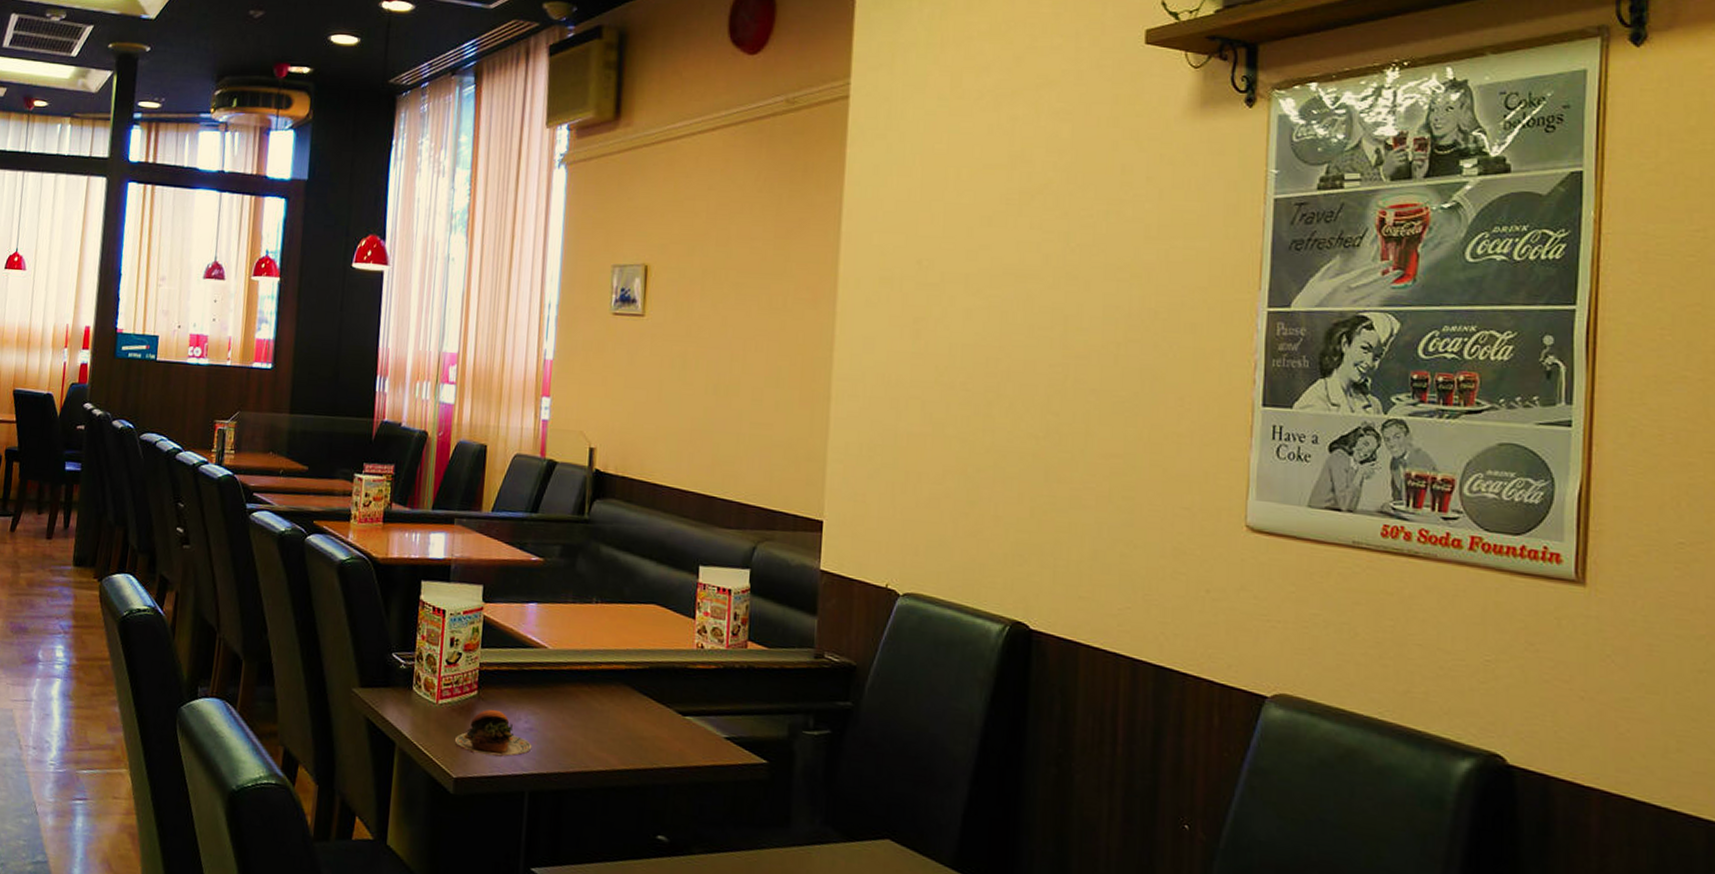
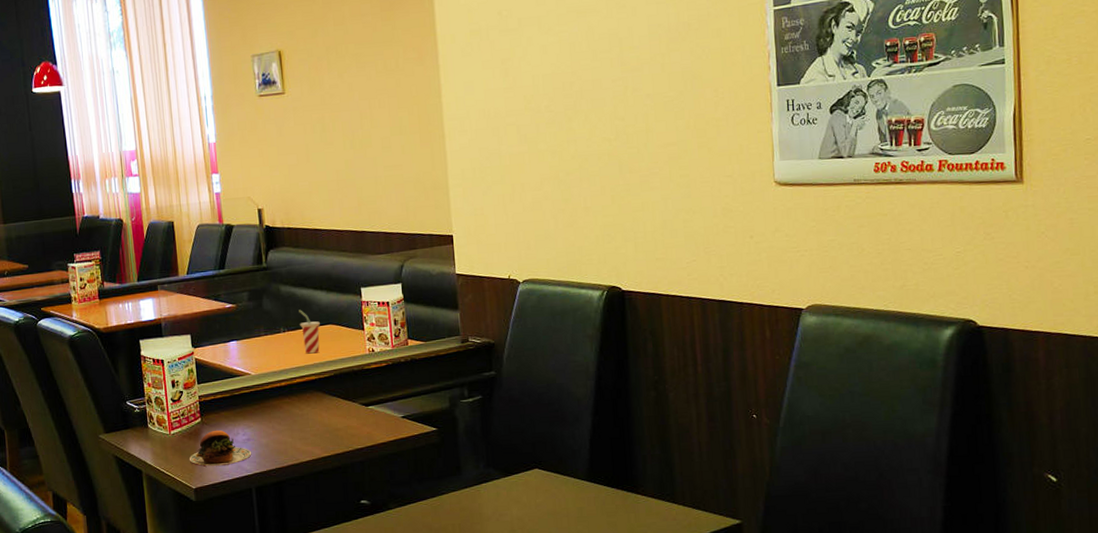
beverage cup: none [617,579,642,637] -> present [299,310,320,354]

